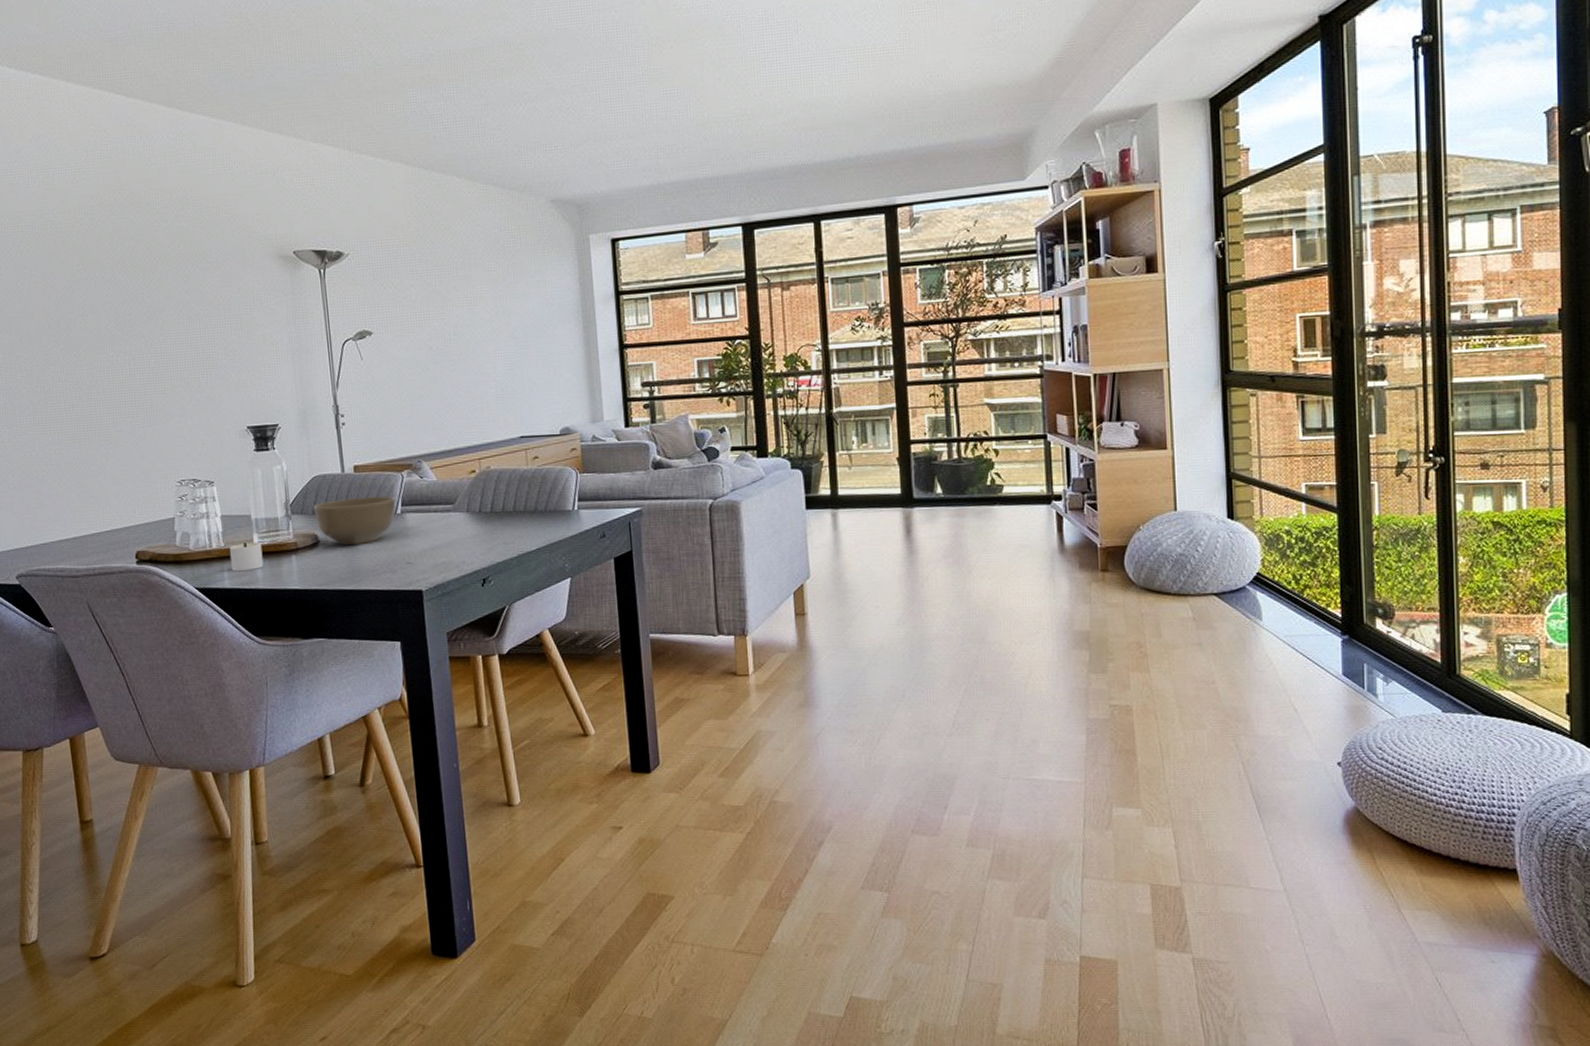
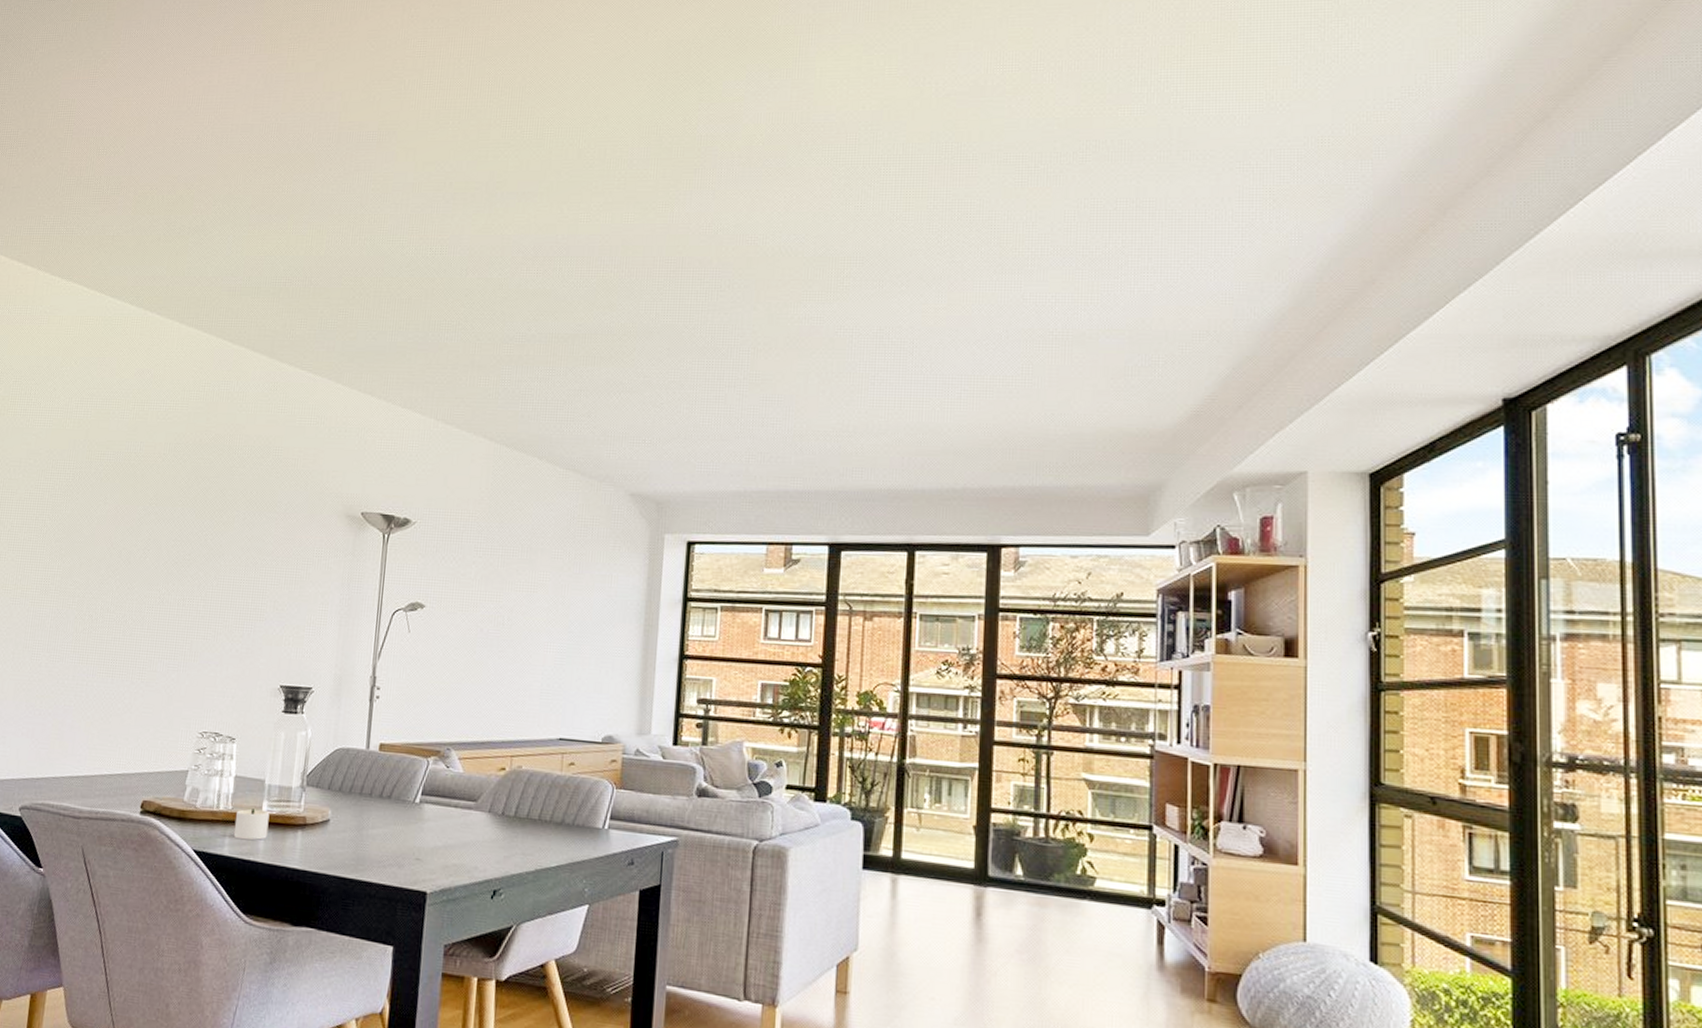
bowl: present [314,496,396,546] -> none [330,777,417,831]

